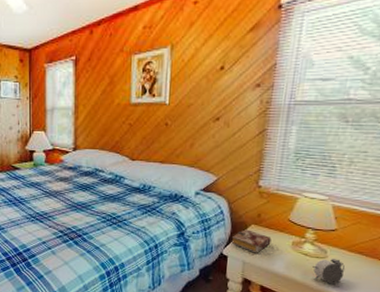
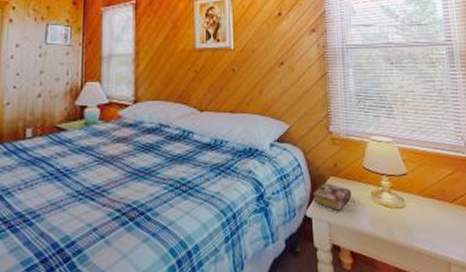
alarm clock: present [313,259,346,285] -> none [395,207,424,238]

